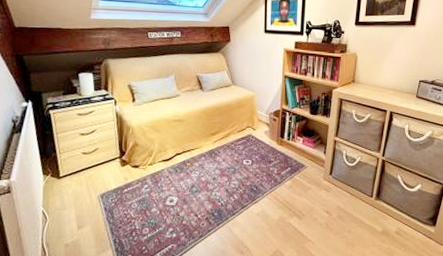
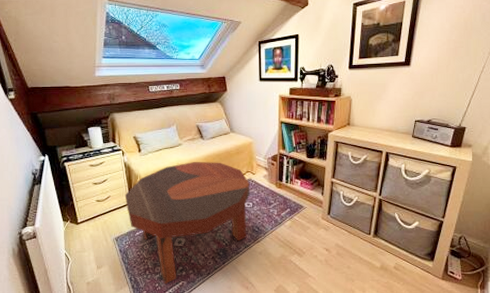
coffee table: none [114,114,250,248] -> present [124,162,250,285]

